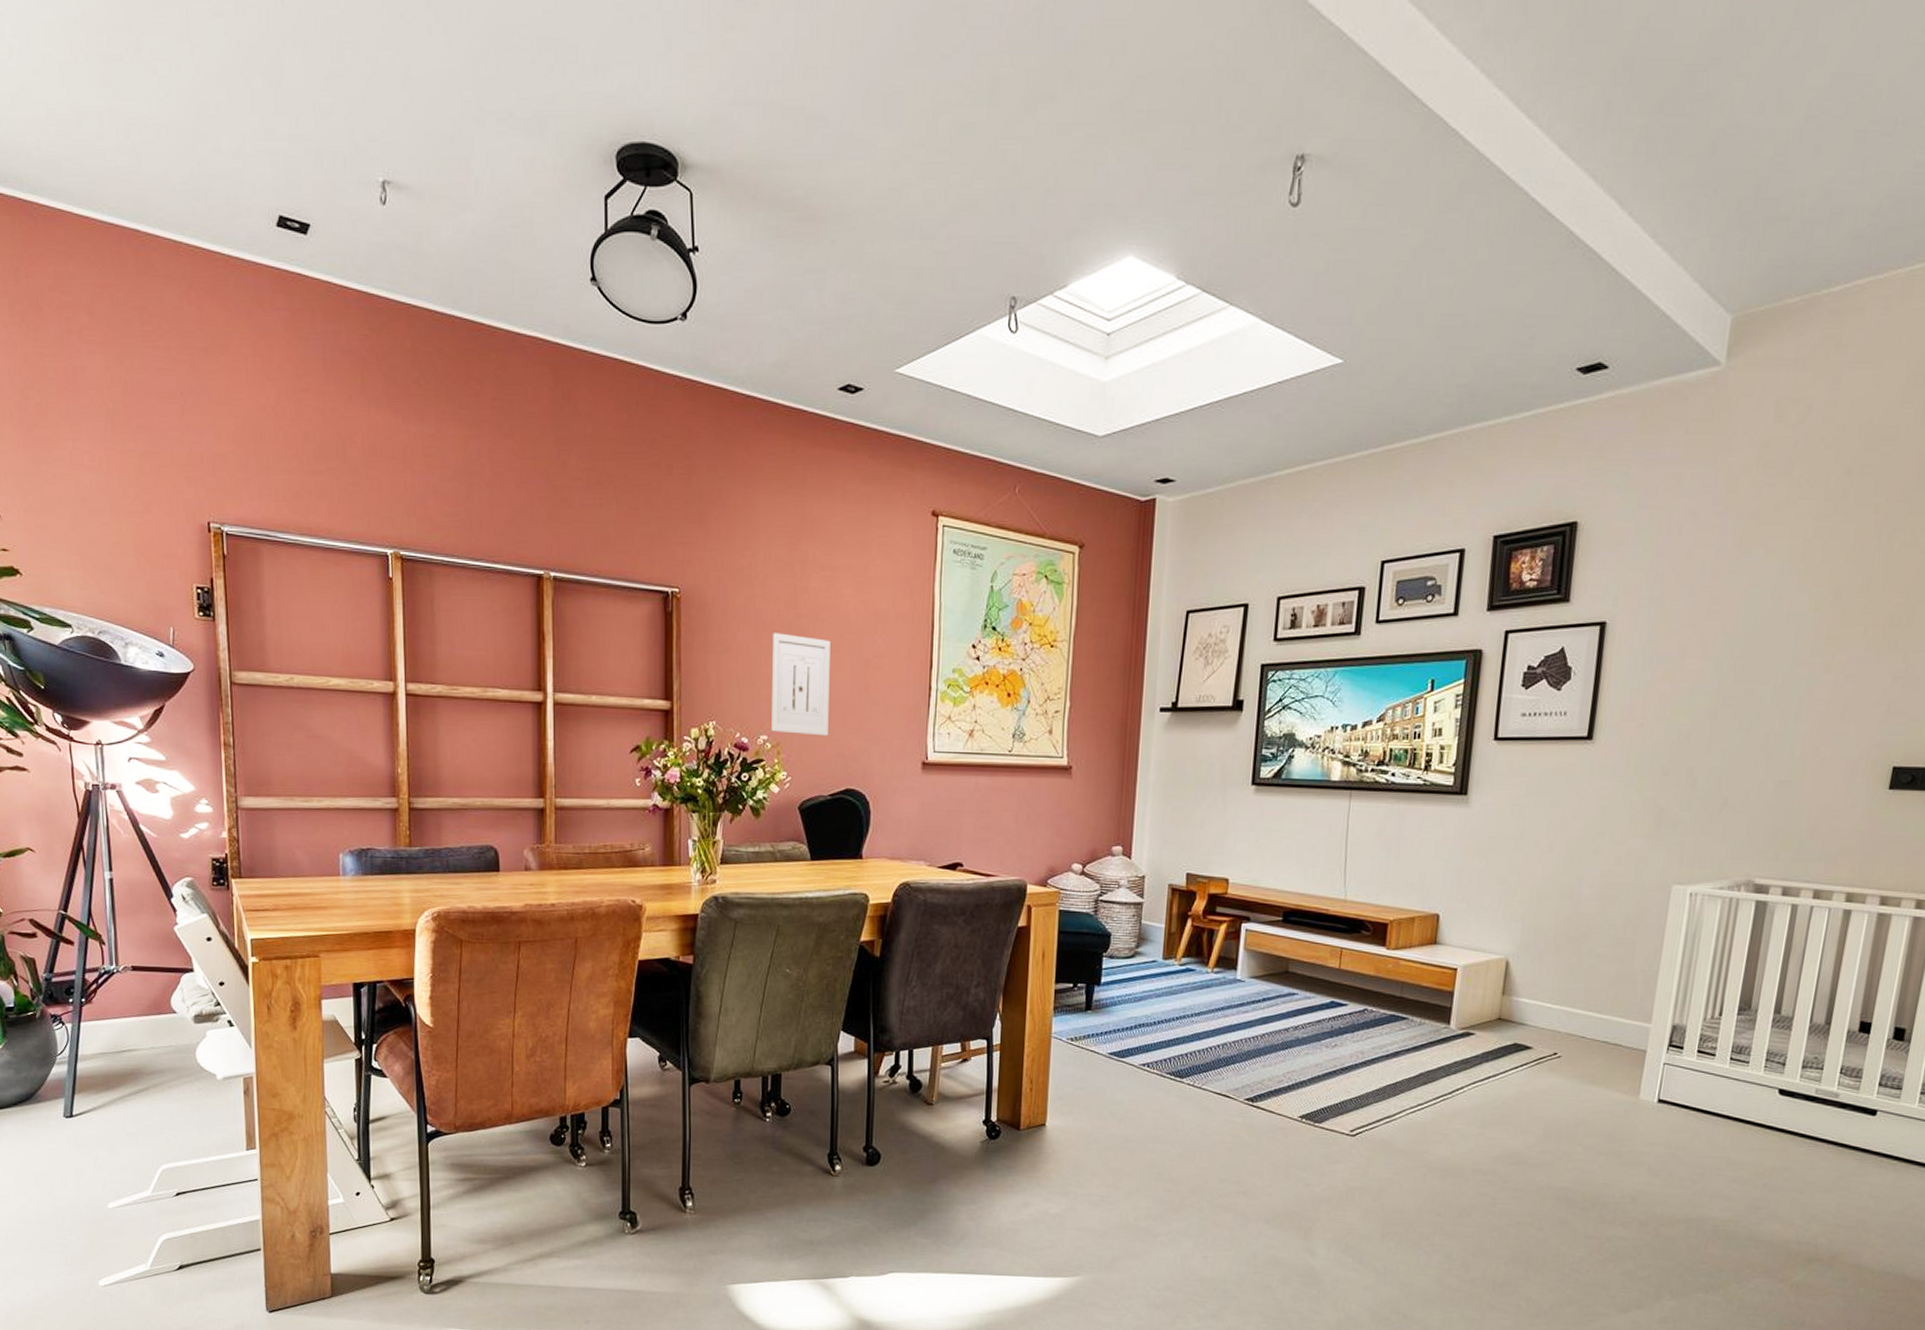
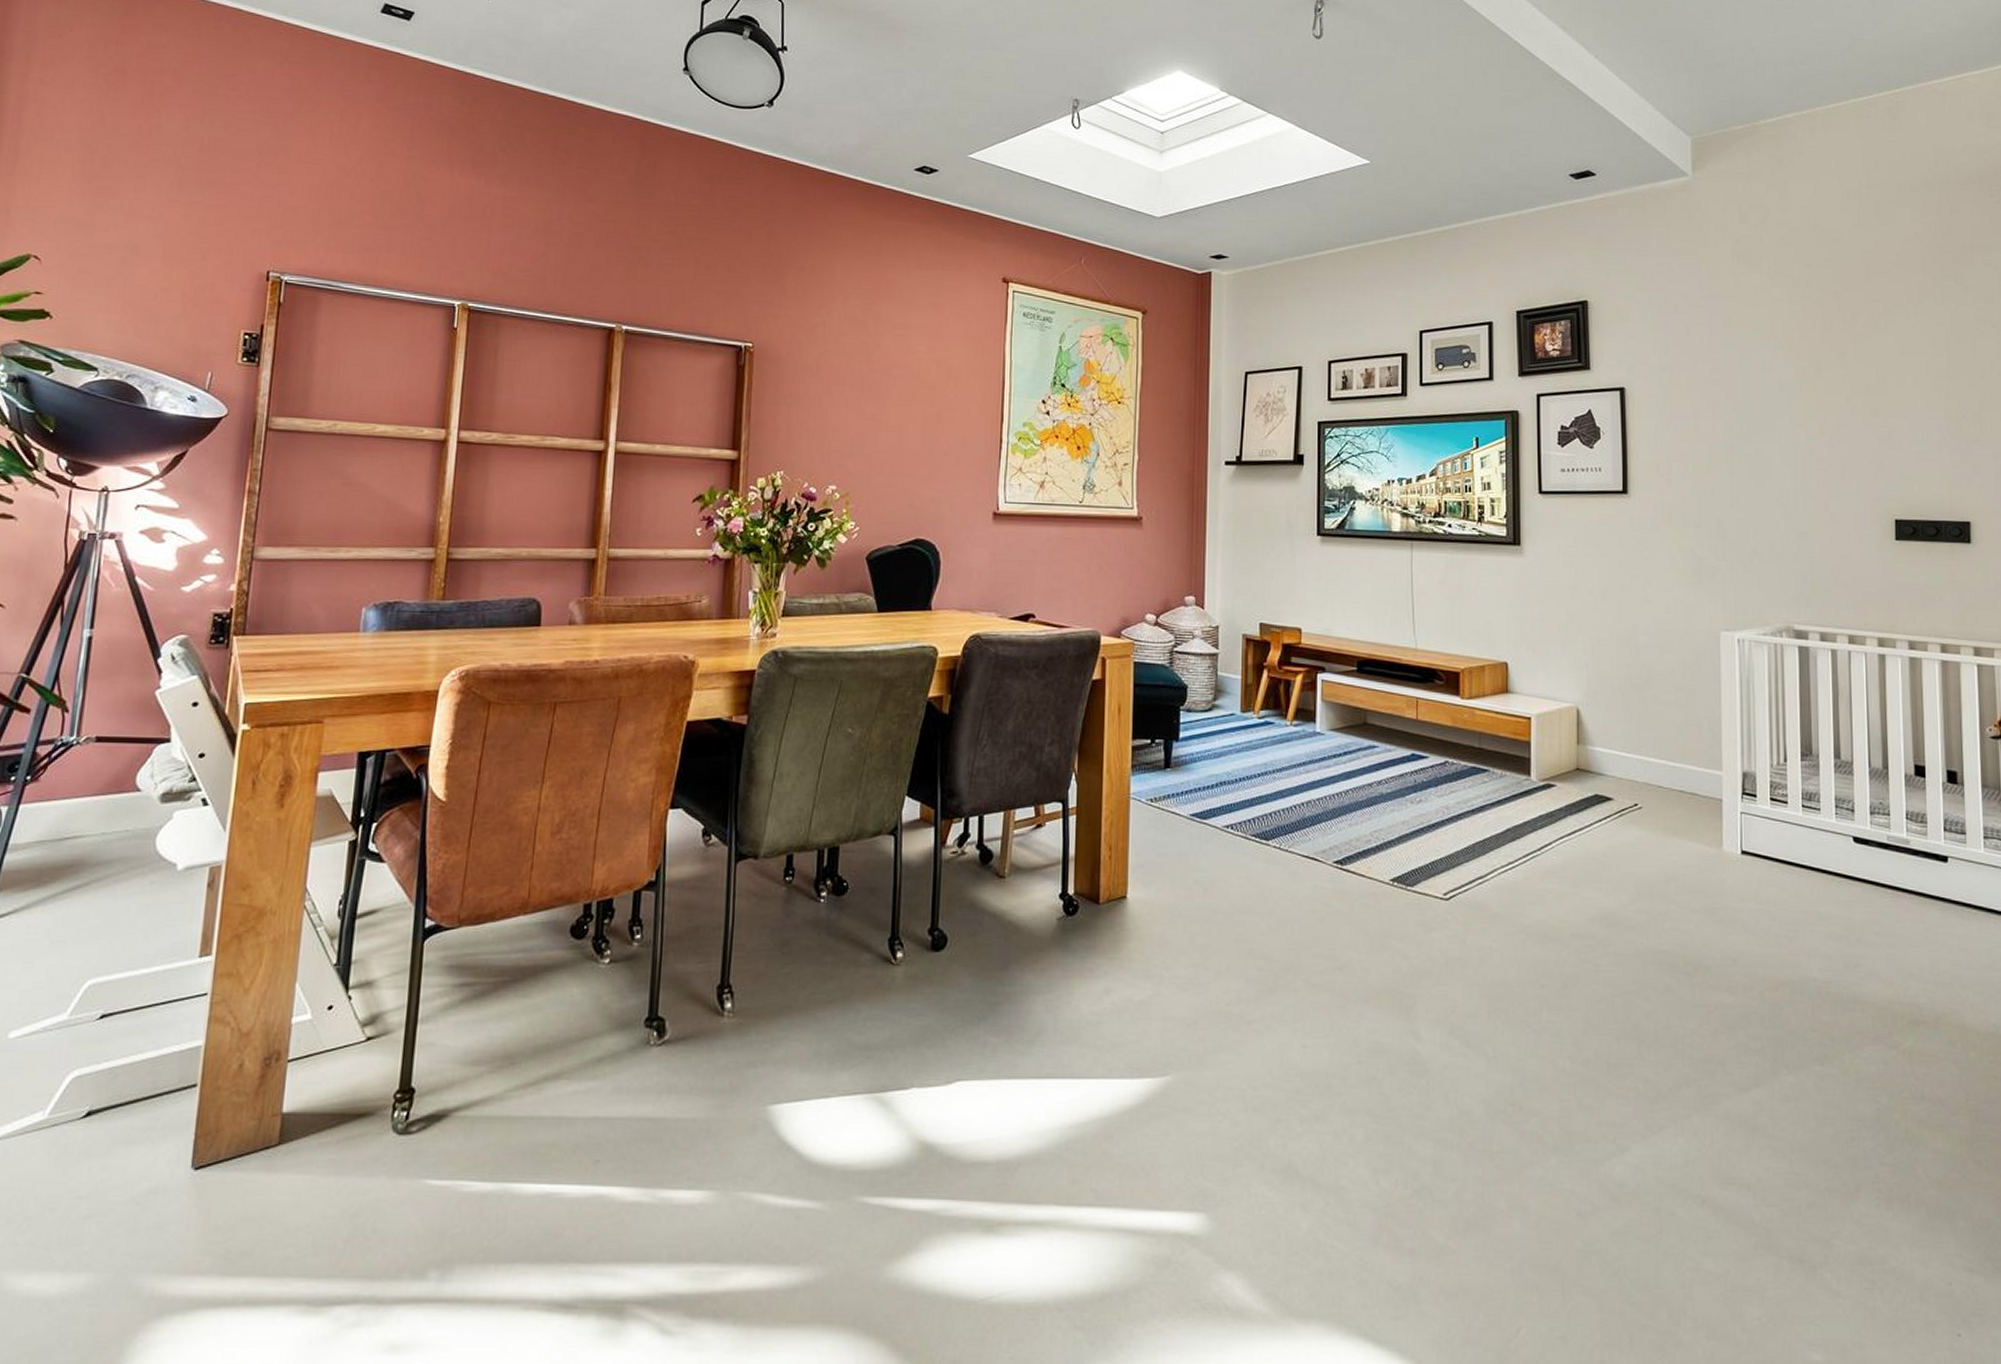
wall art: present [771,633,831,737] -> none [841,386,903,487]

